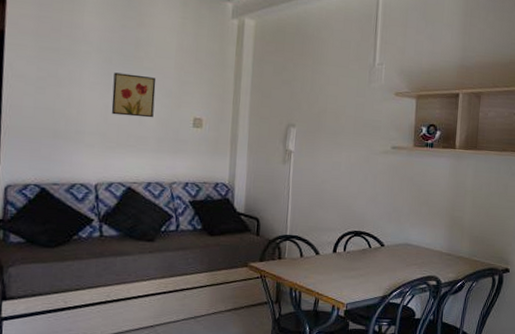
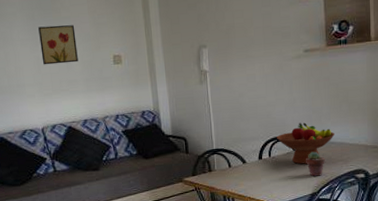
fruit bowl: none [354,219,412,264] -> present [277,122,335,164]
potted succulent: none [380,251,400,278] -> present [306,151,325,177]

